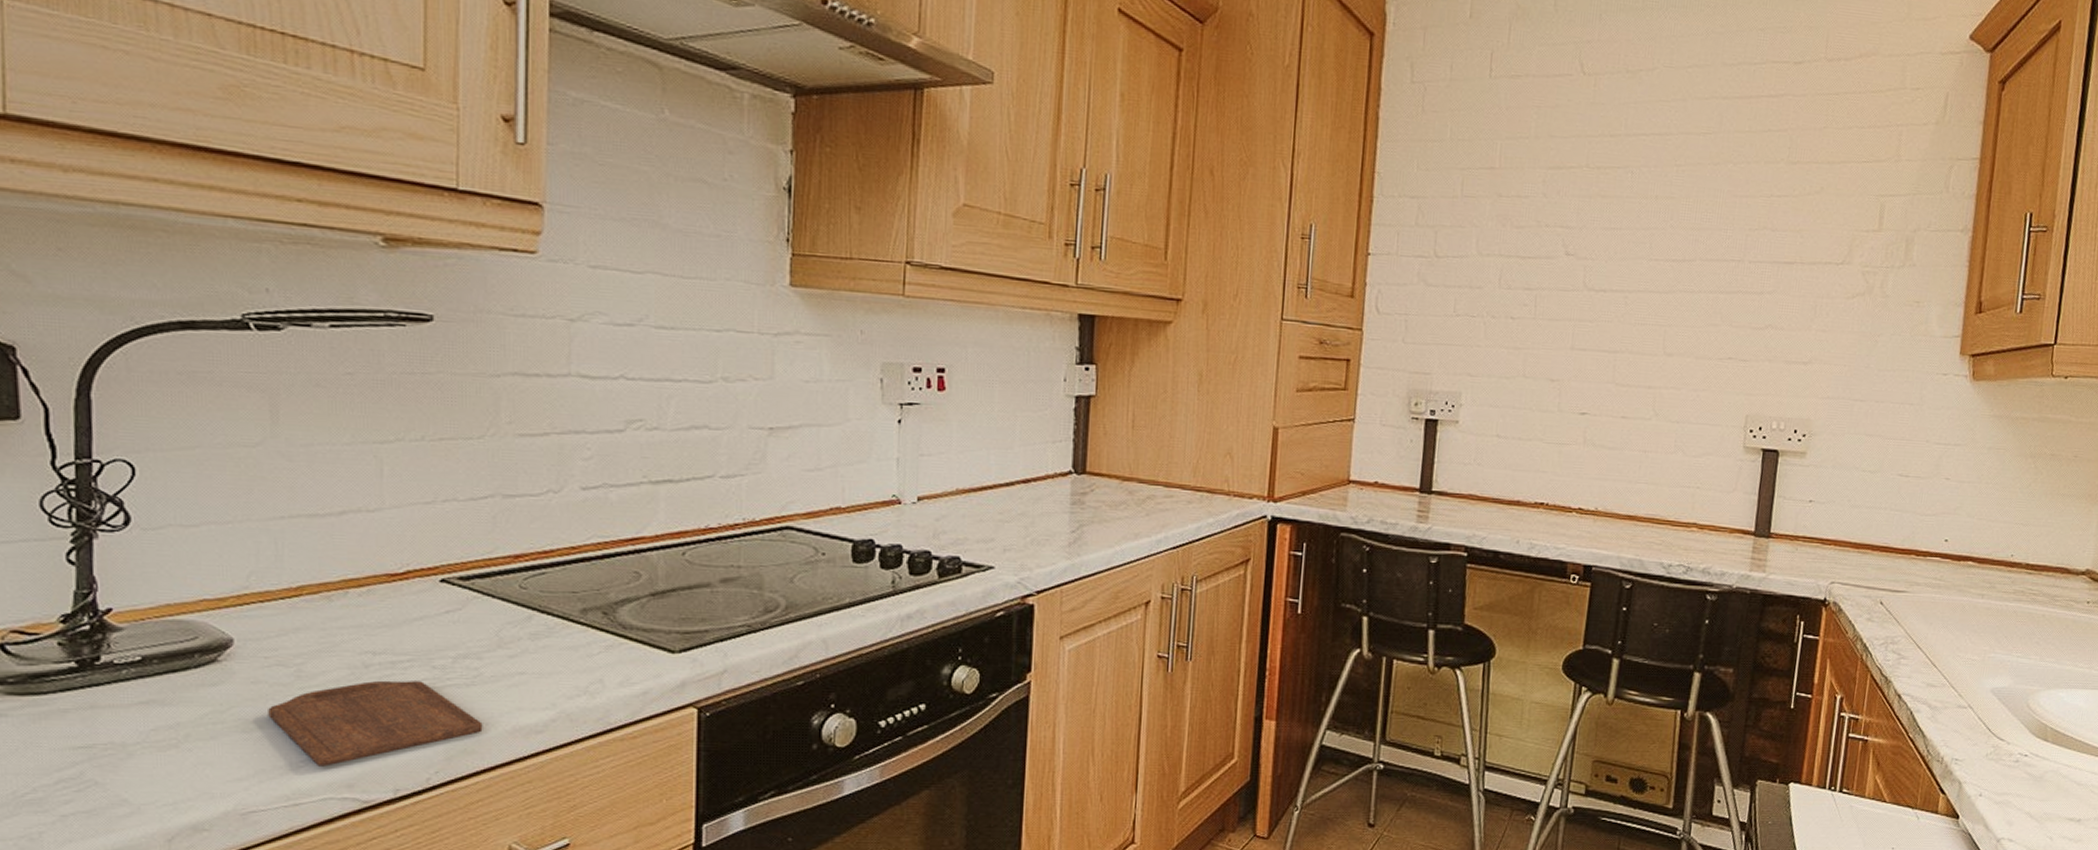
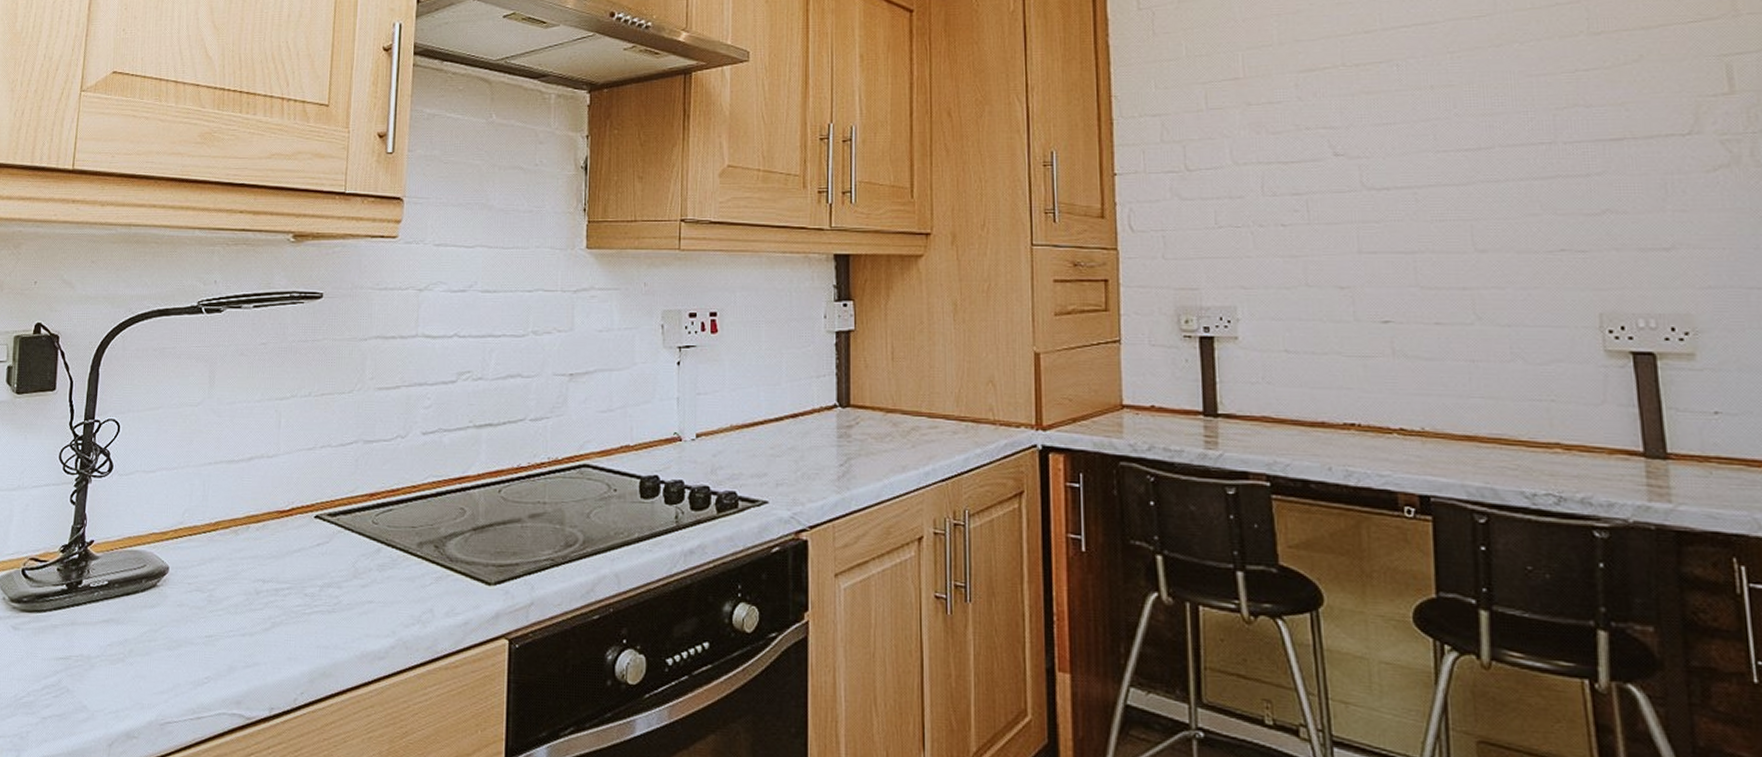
cutting board: present [268,680,483,767] -> none [186,606,339,684]

